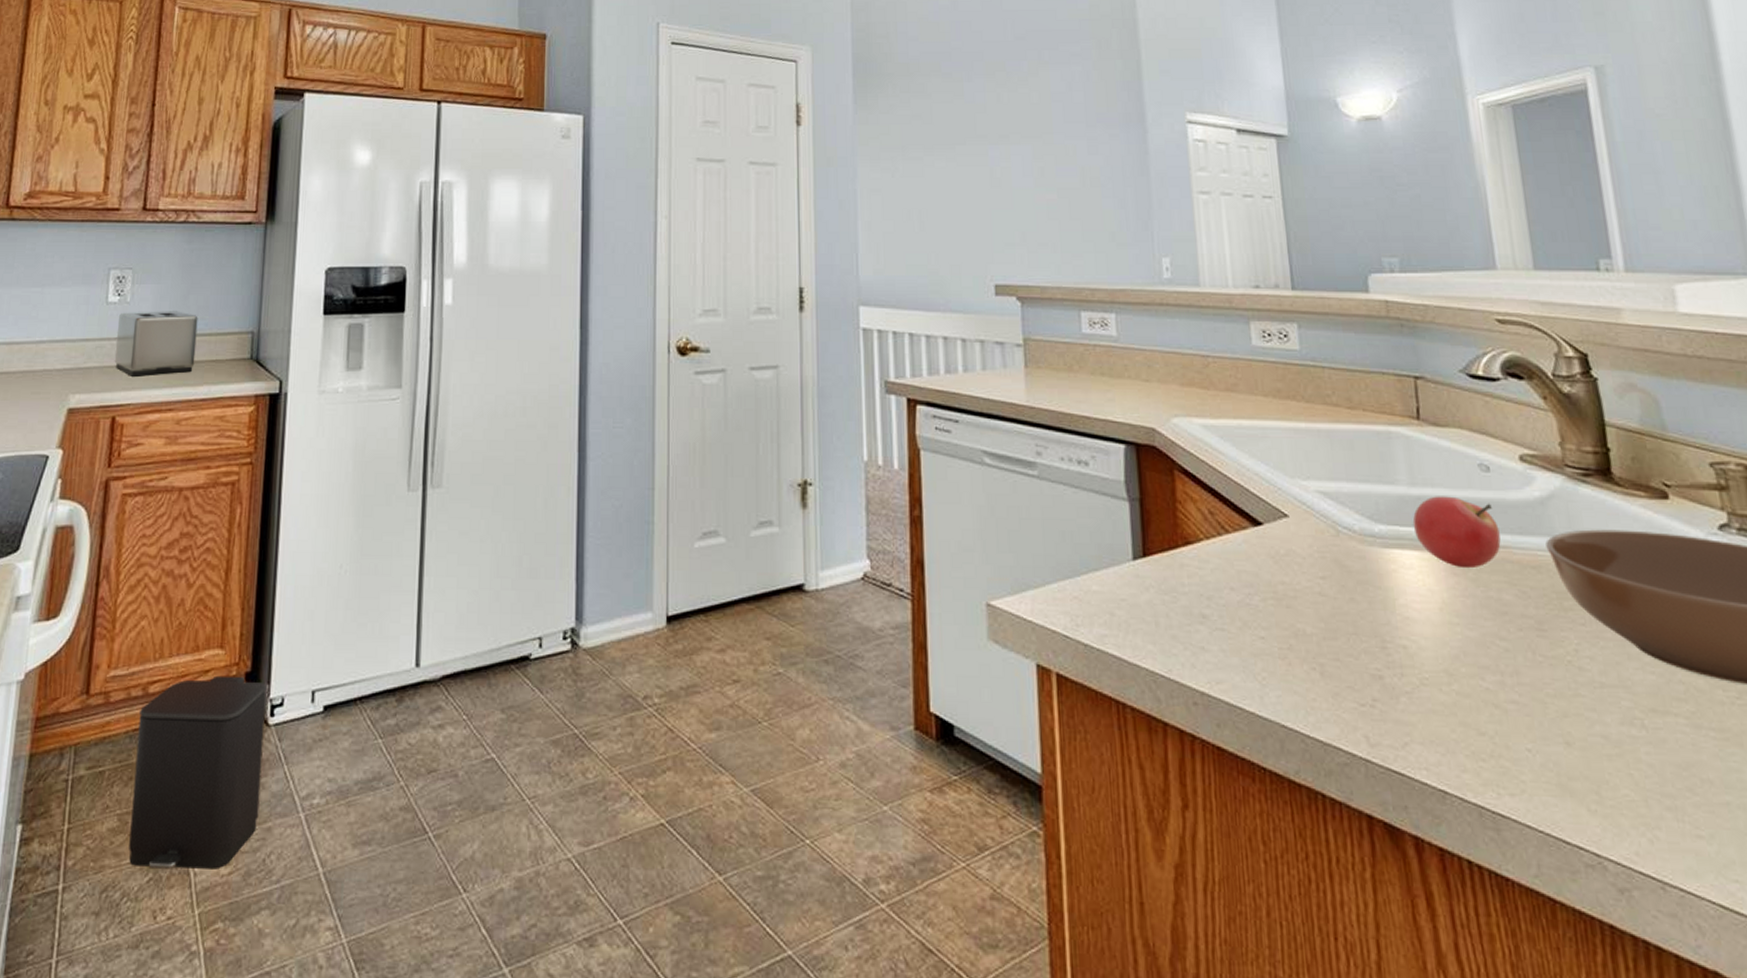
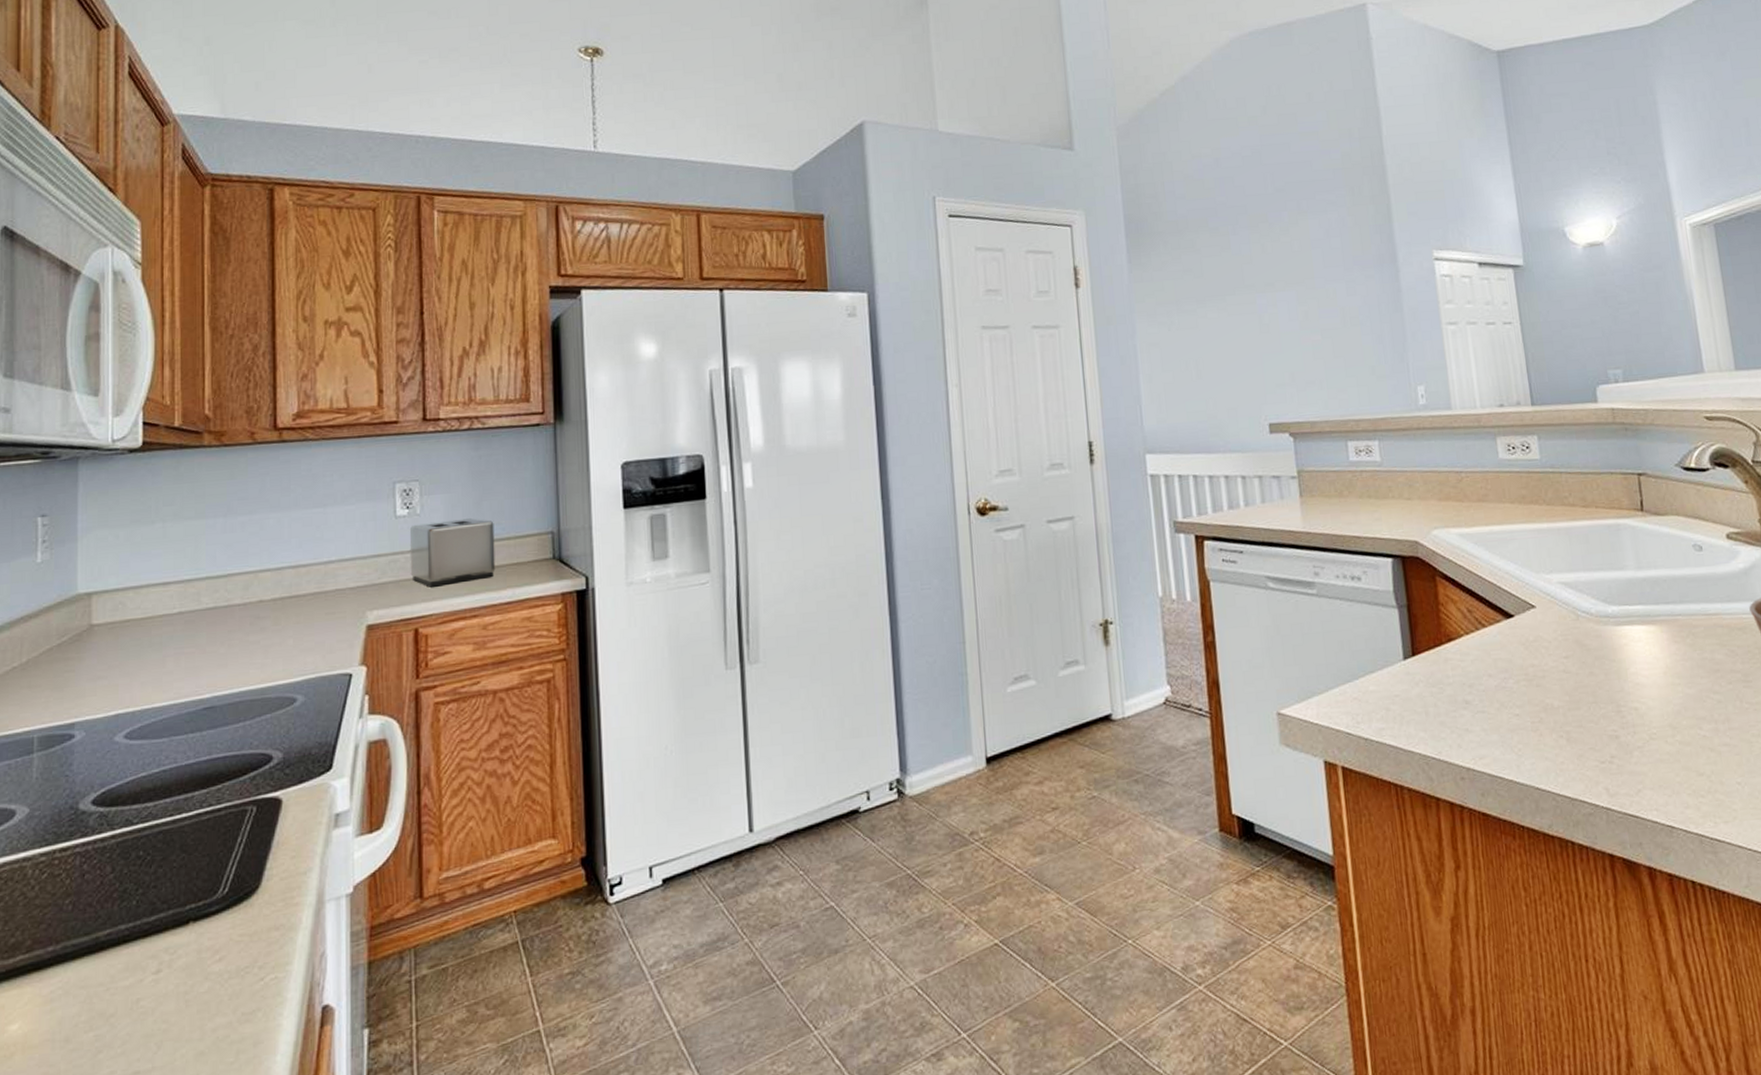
pedal bin: present [129,675,267,869] -> none [477,862,608,1051]
fruit: present [1412,496,1501,569] -> none [1639,575,1713,636]

